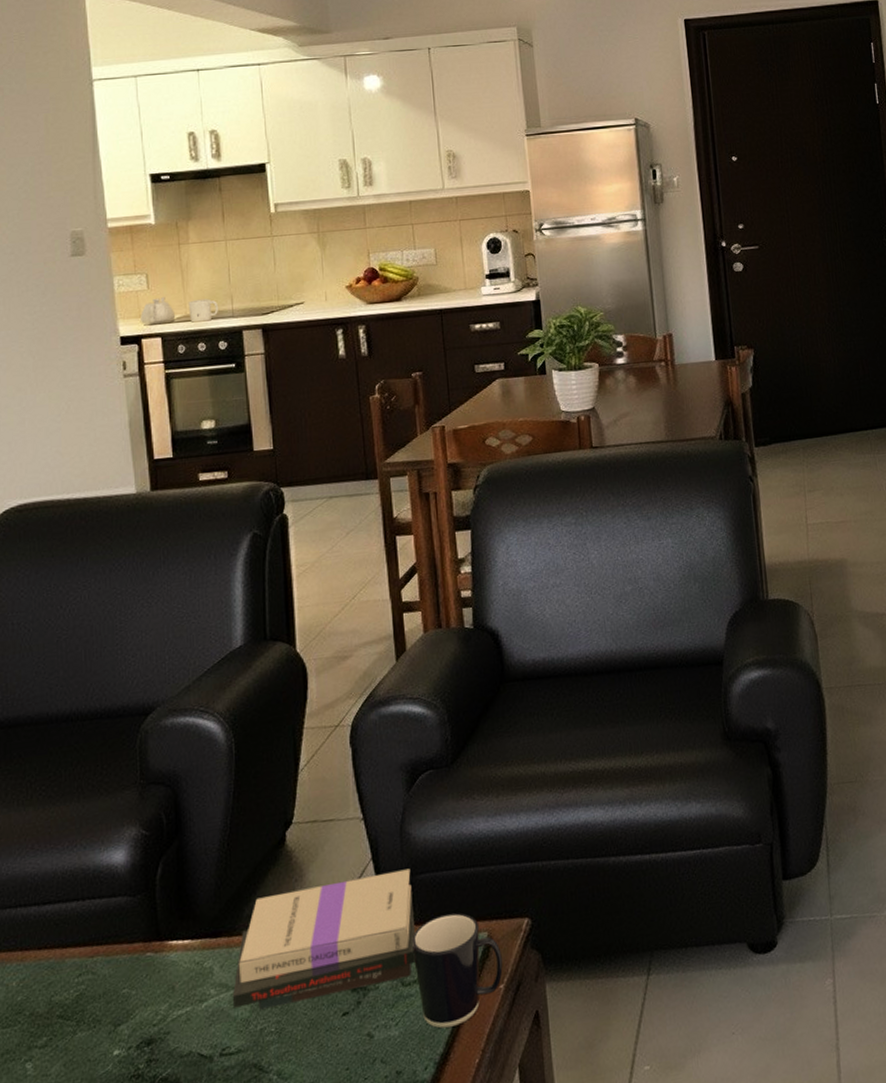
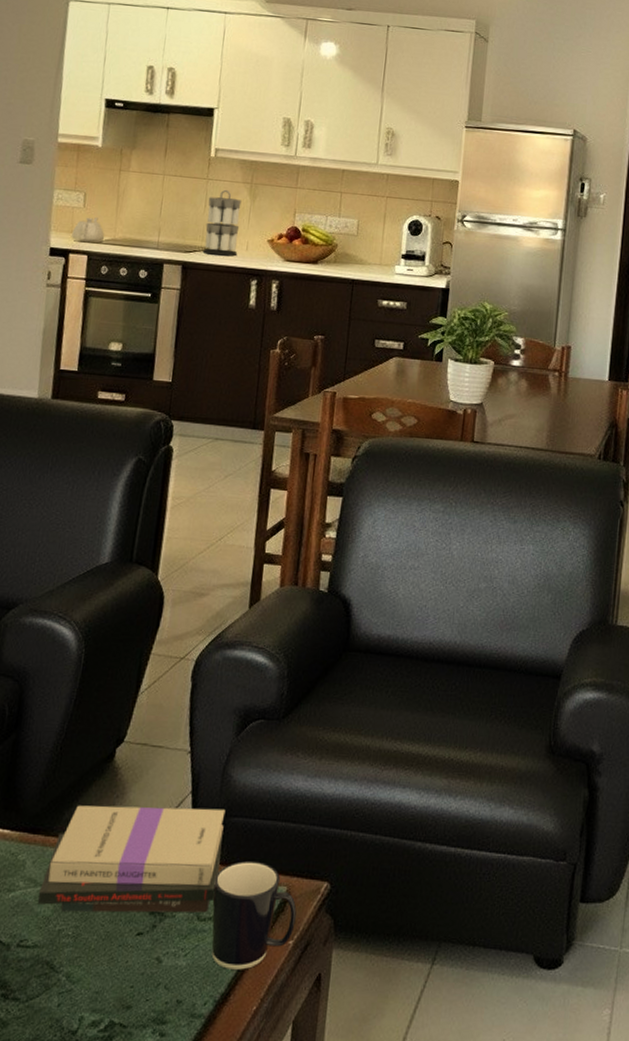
mug: present [188,298,219,323] -> none [117,225,146,249]
spice rack: none [276,243,318,313] -> present [202,189,242,257]

